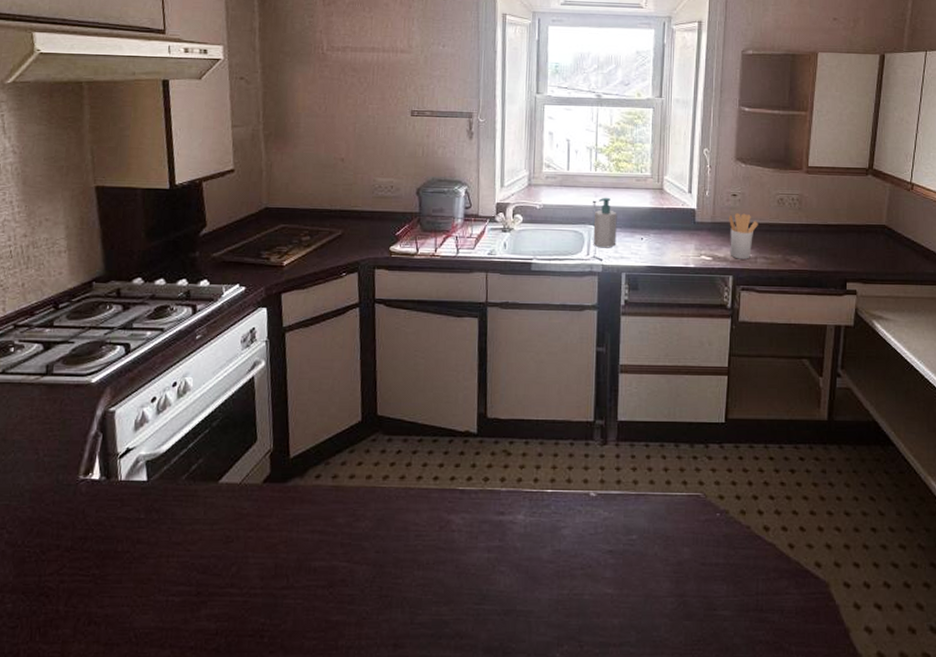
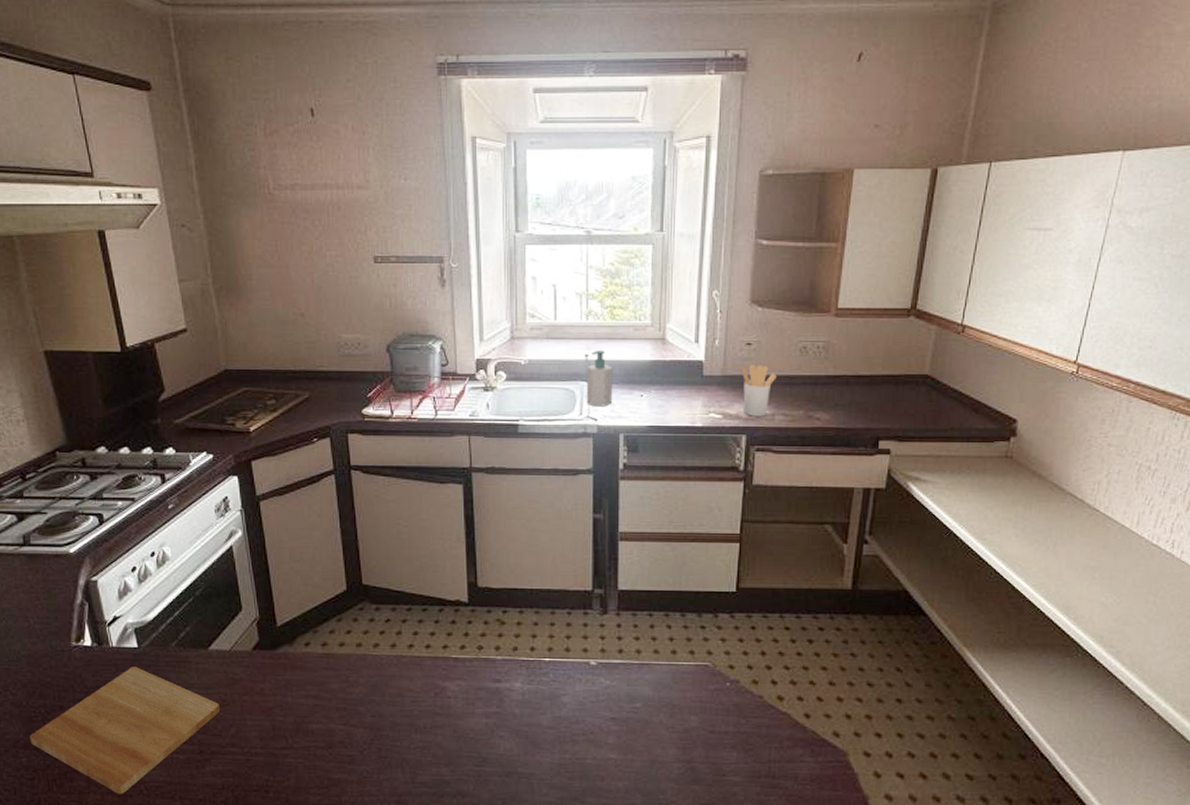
cutting board: none [19,501,224,644] -> present [29,667,221,795]

